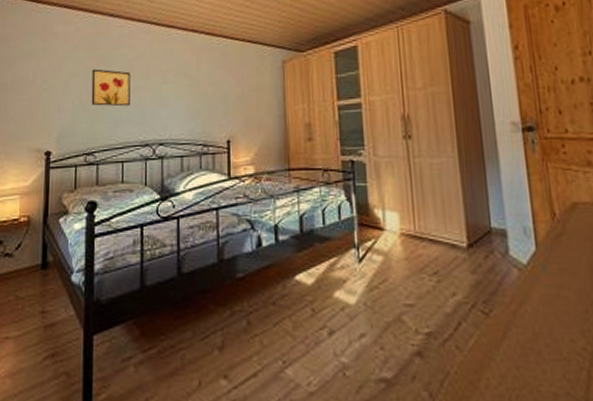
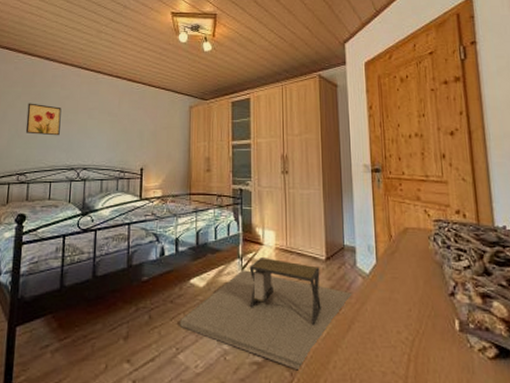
desk: none [286,246,507,392] -> present [180,258,353,372]

